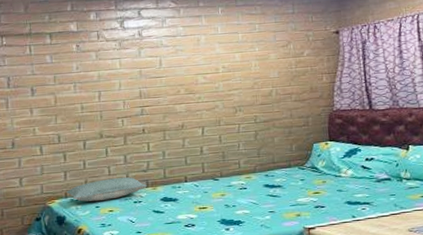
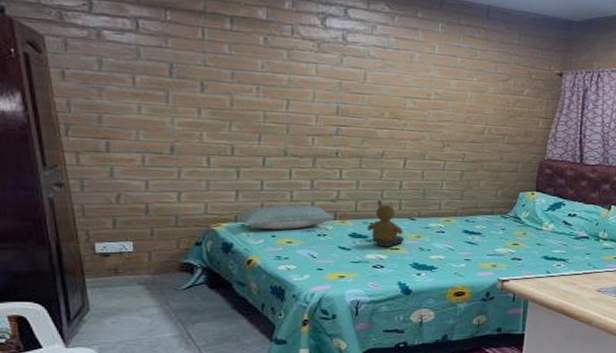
bear: none [175,165,210,207] -> present [366,199,404,247]

